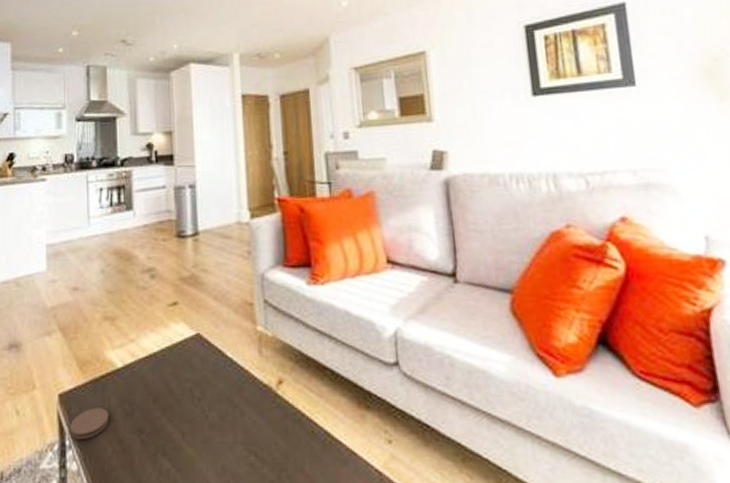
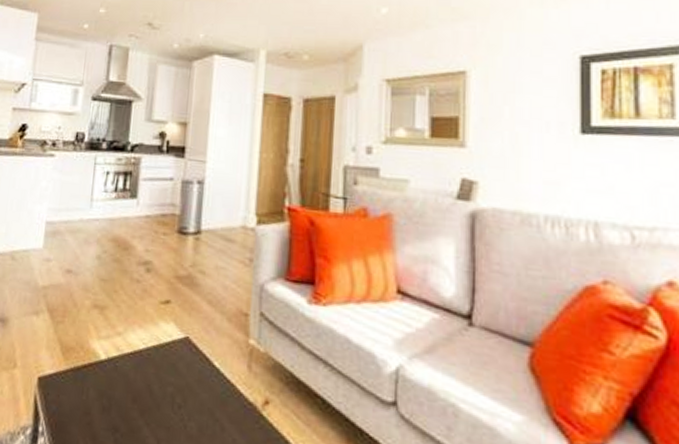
coaster: present [70,408,109,440] -> none [45,397,86,429]

